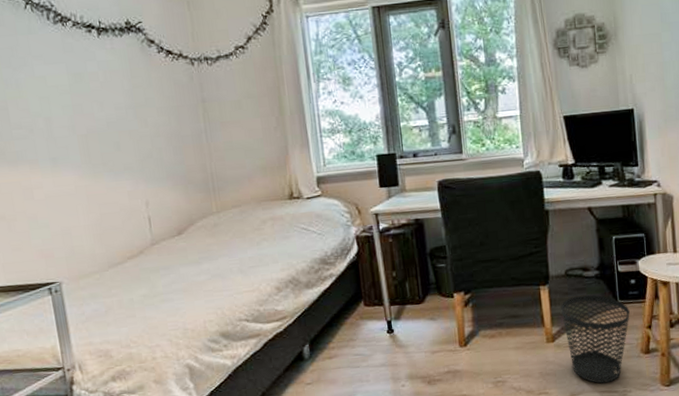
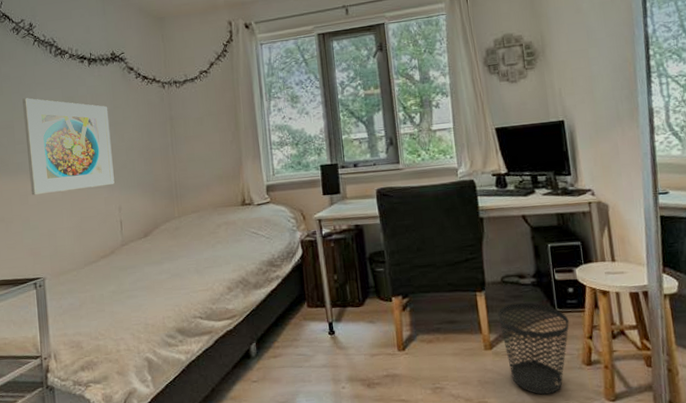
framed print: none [16,73,139,189] -> present [22,98,115,196]

